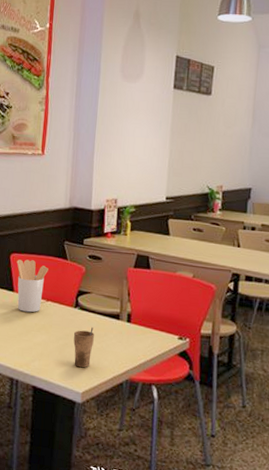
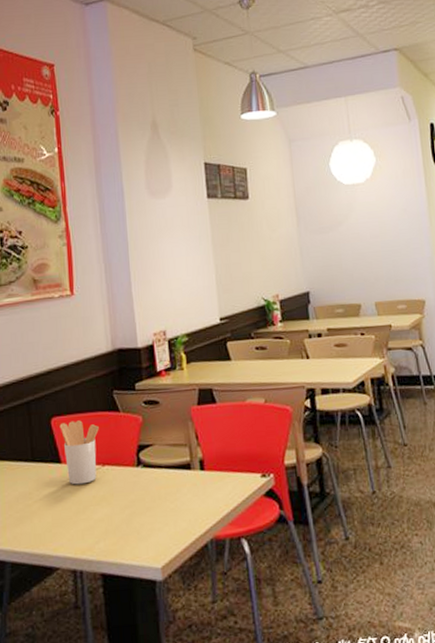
cup: present [73,327,94,368] -> none [141,485,166,538]

